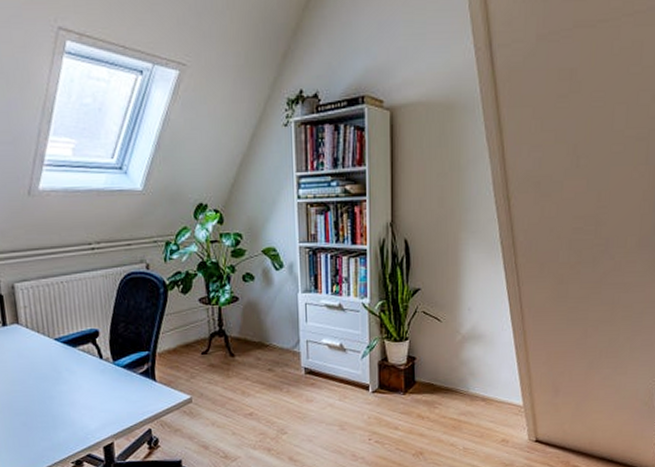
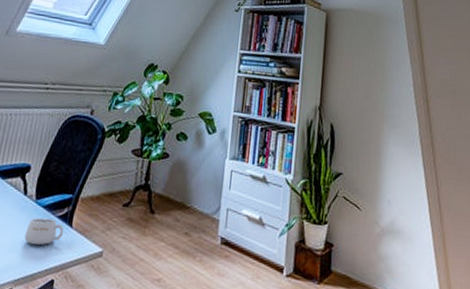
mug: none [111,376,149,403] -> present [24,217,64,246]

